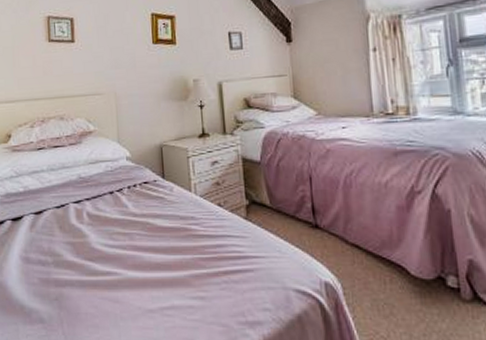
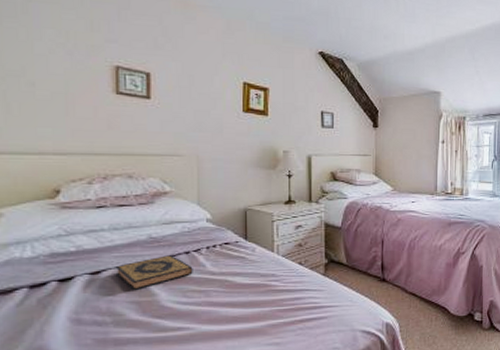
hardback book: none [53,195,117,231] -> present [115,255,193,290]

